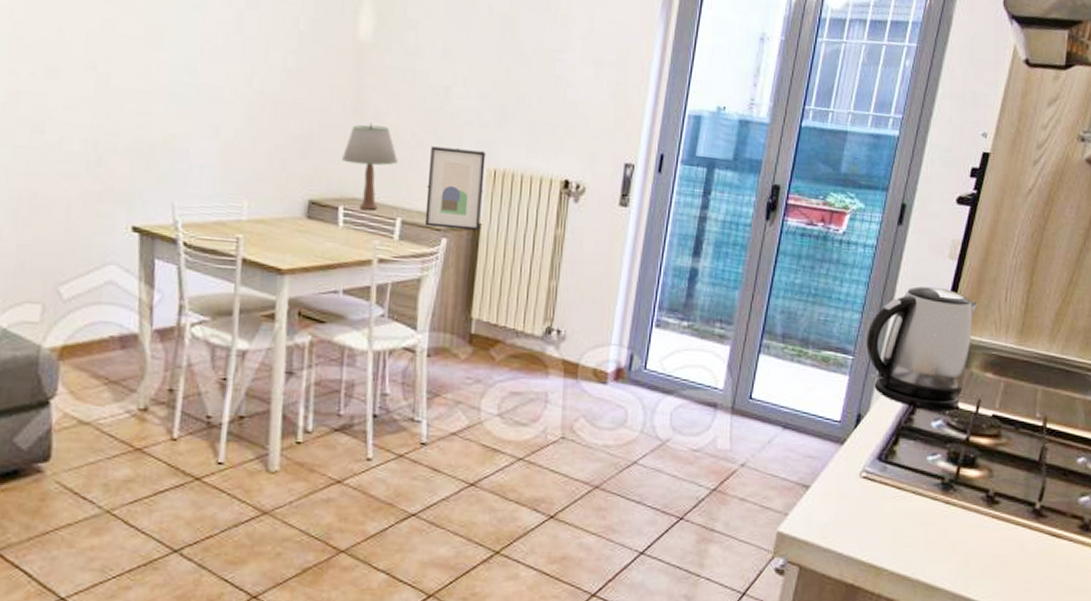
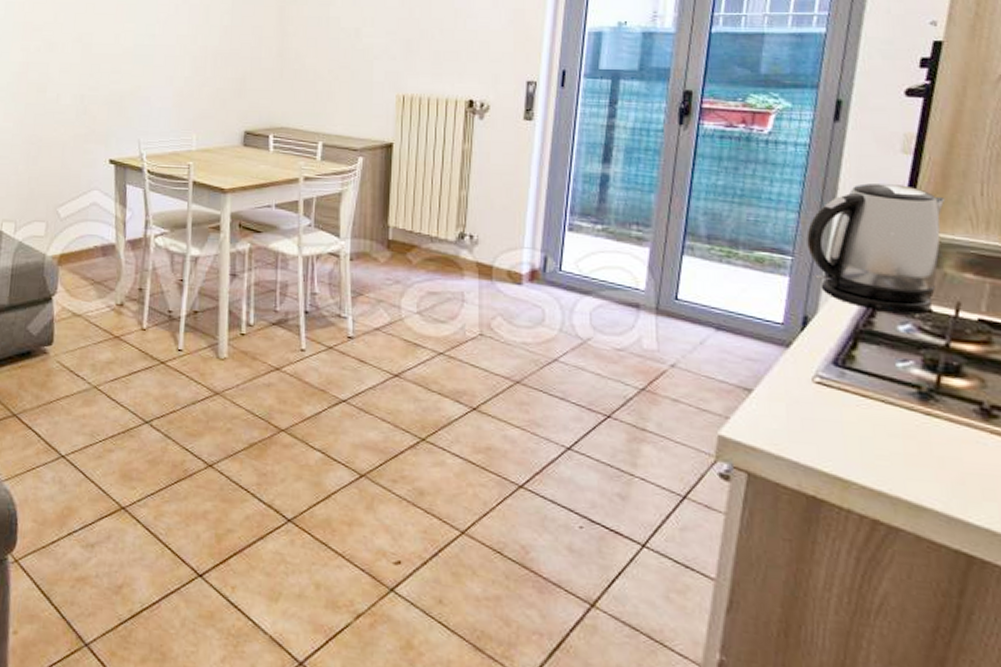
table lamp: present [341,123,398,210] -> none [269,64,317,136]
picture frame: present [424,146,486,231] -> none [343,79,395,150]

